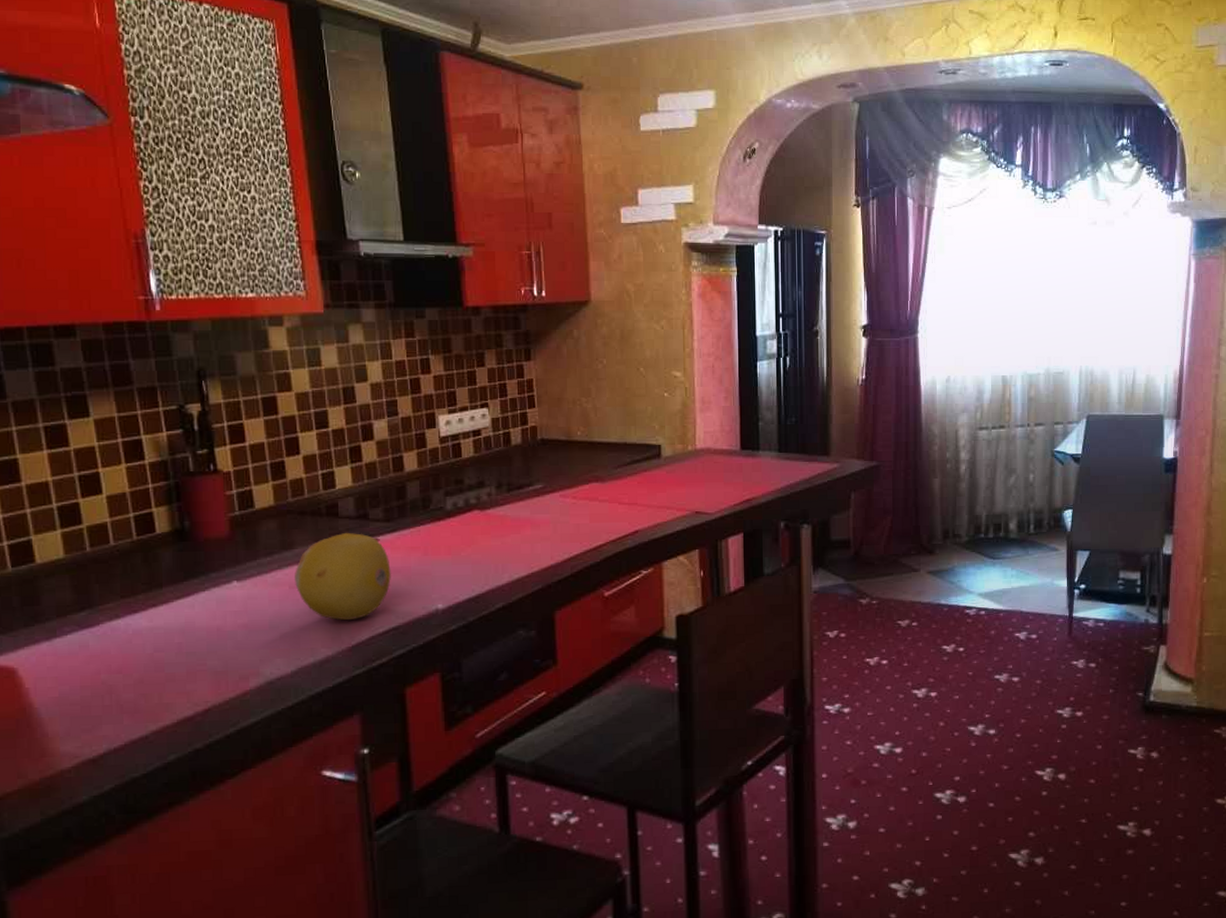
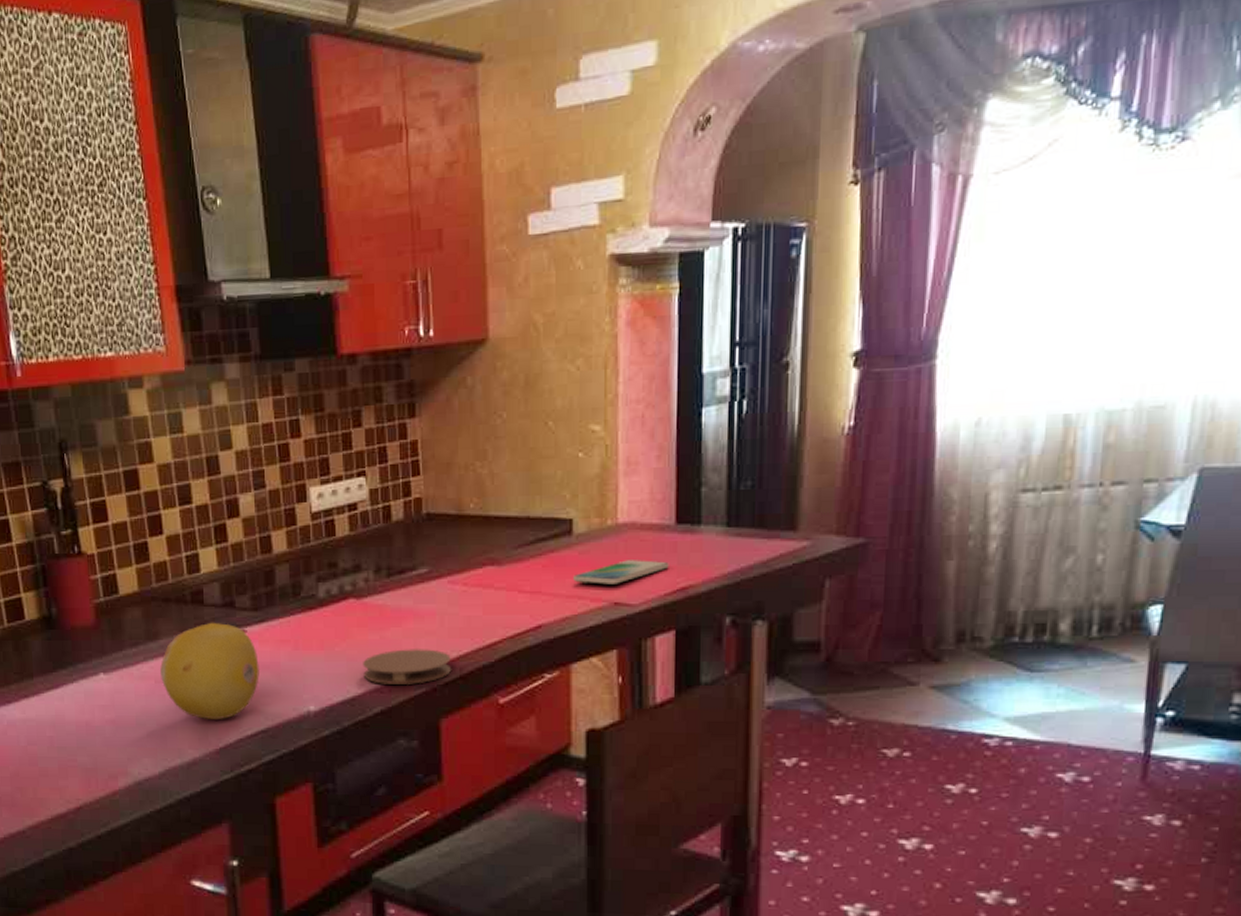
coaster: none [486,552,564,583] -> present [363,649,452,684]
smartphone: none [663,478,737,497] -> present [573,560,669,585]

